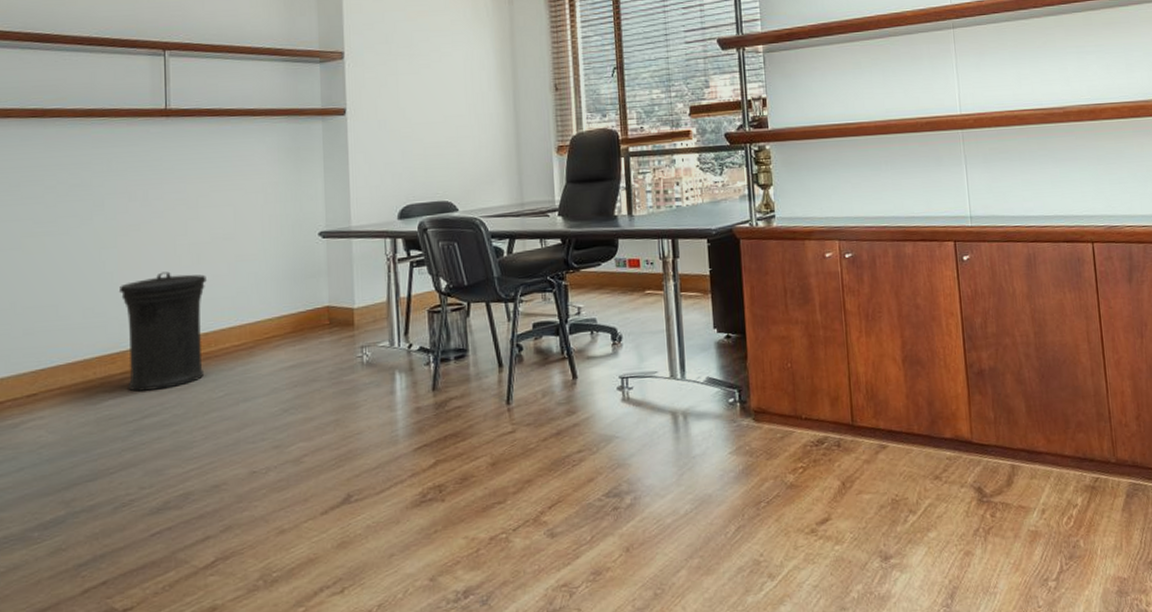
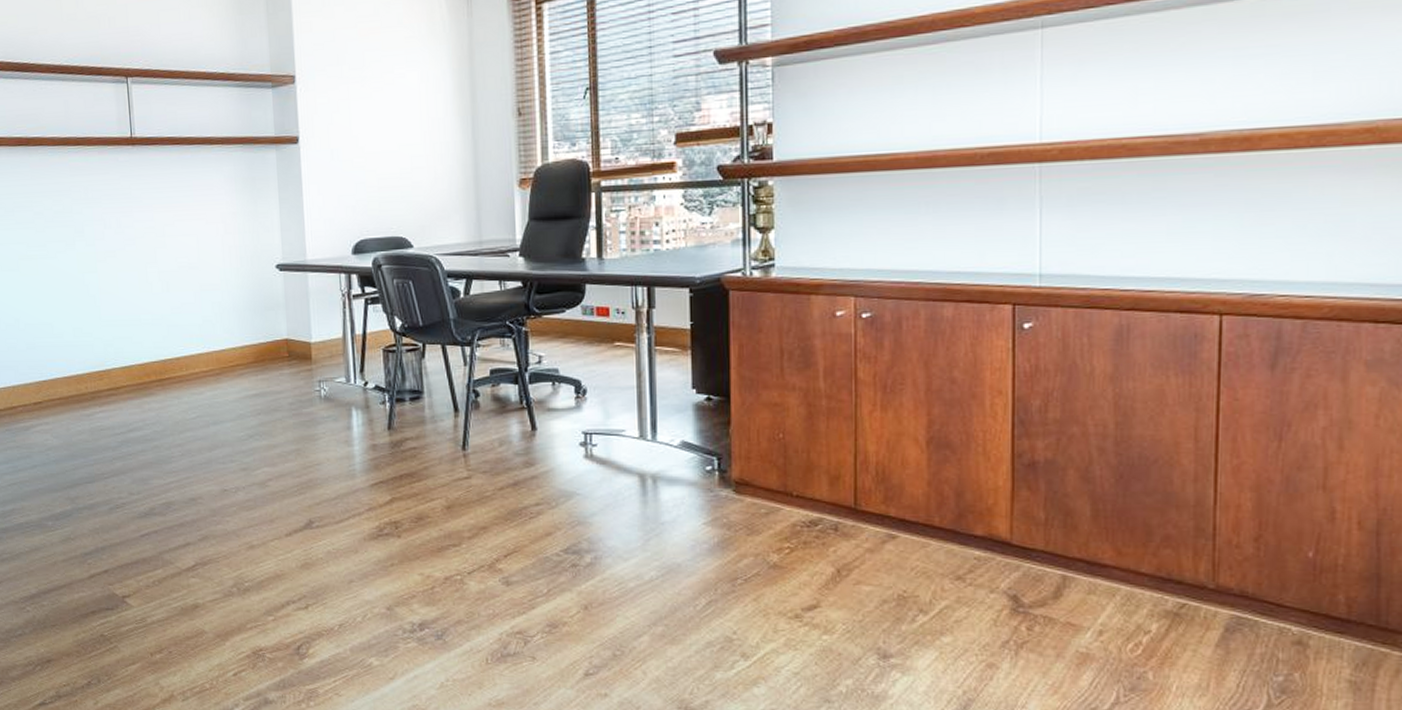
trash can: present [118,271,206,392] -> none [101,297,178,408]

